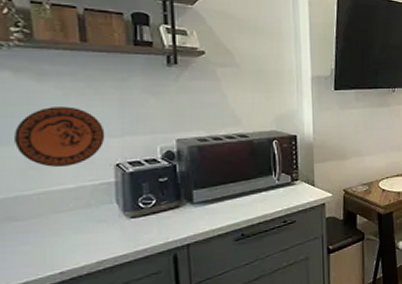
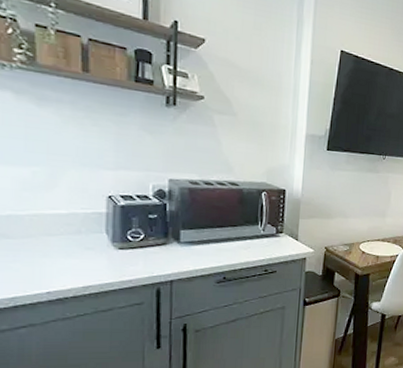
decorative plate: present [15,106,105,168] -> none [11,132,100,193]

